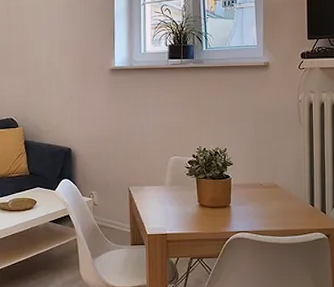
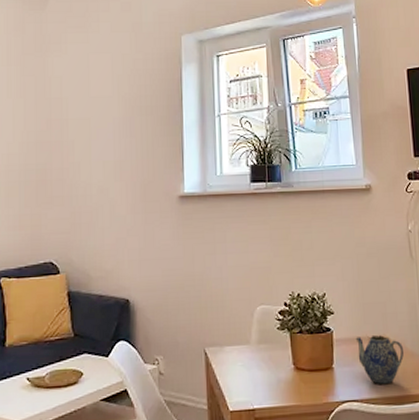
teapot: none [249,183,288,220] -> present [355,335,404,384]

